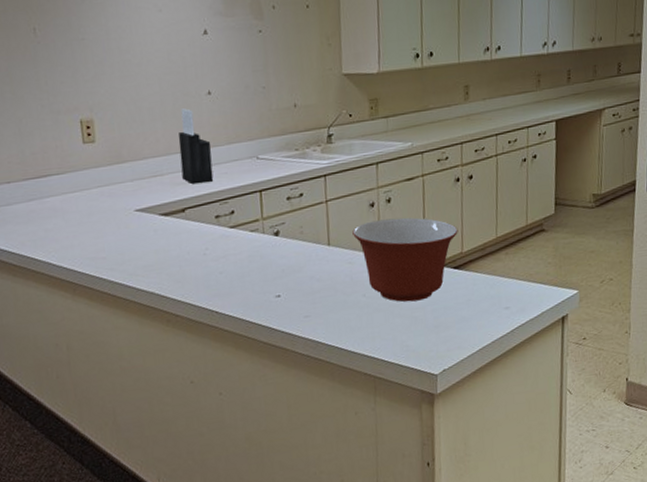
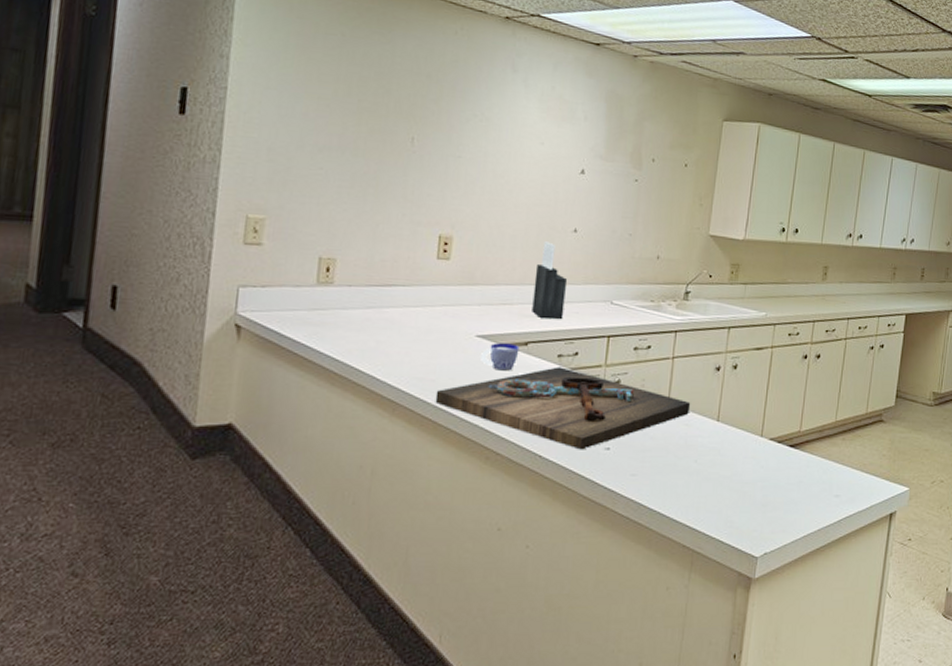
cutting board: none [109,227,351,301] -> present [435,367,691,450]
cup: none [143,212,179,240] -> present [481,343,520,371]
mixing bowl: present [352,217,458,302] -> none [694,385,799,475]

